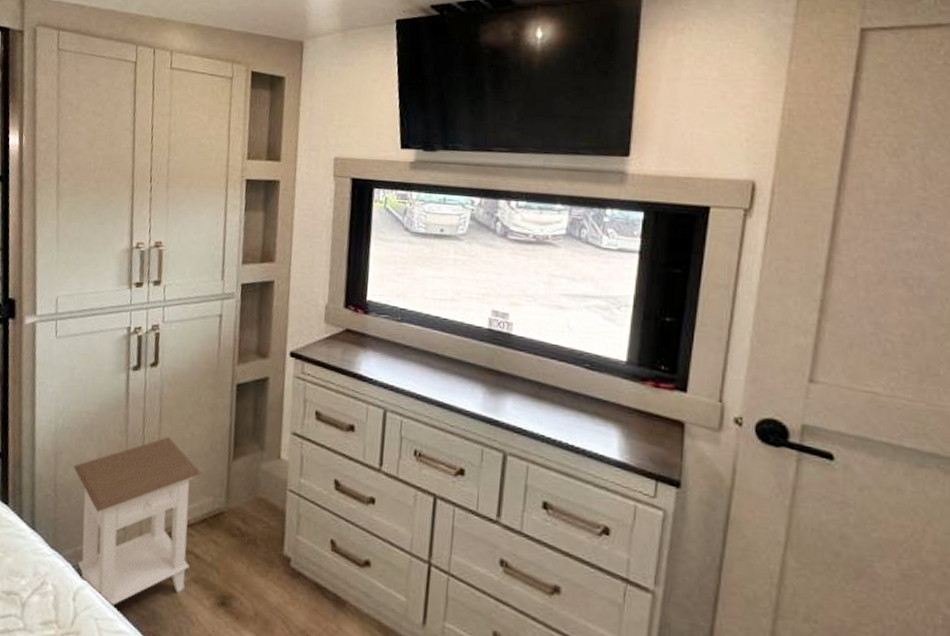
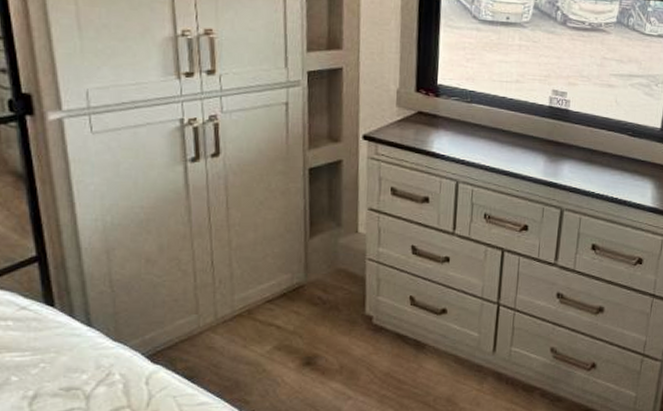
nightstand: present [73,437,201,607] -> none [131,224,277,383]

